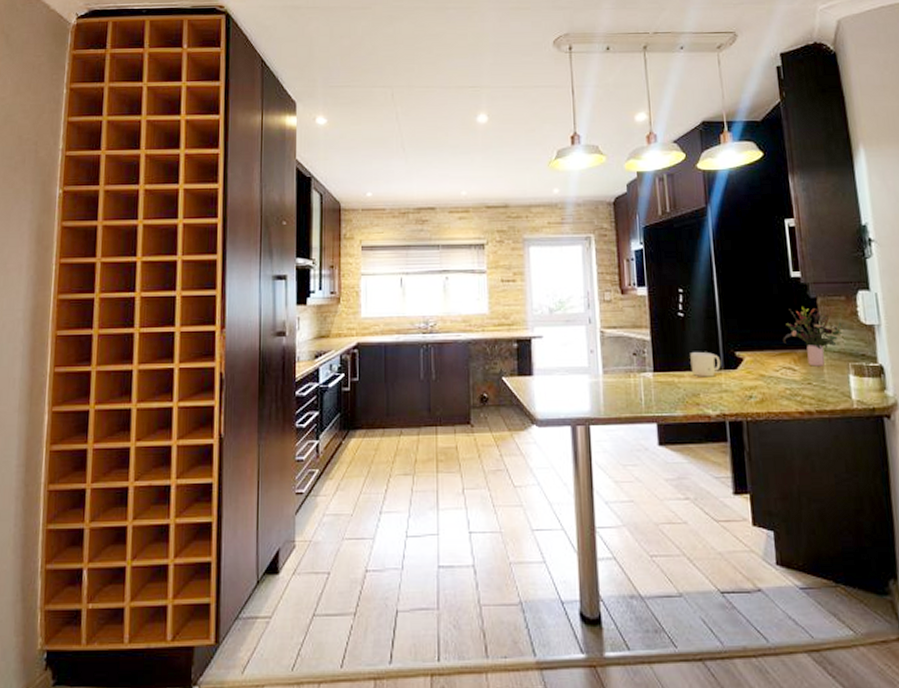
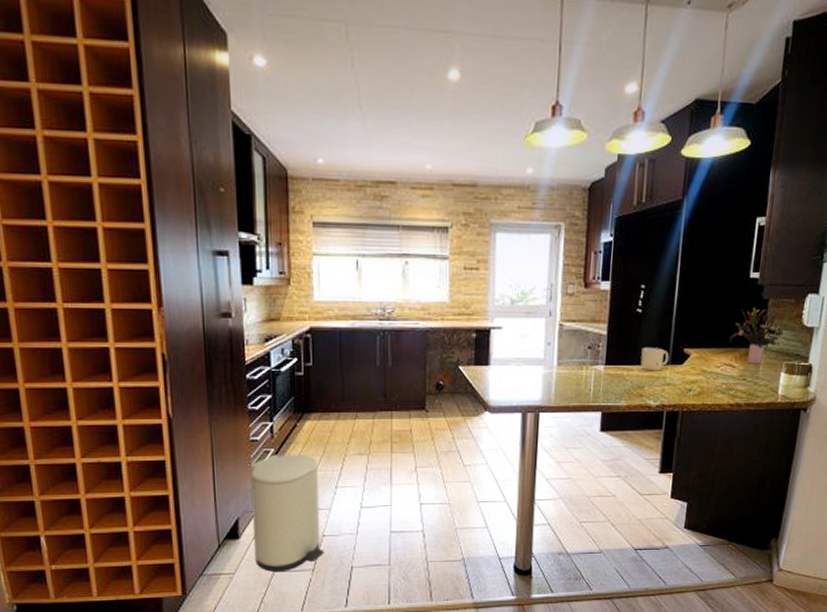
pedal bin: none [293,475,368,615] -> present [250,454,325,572]

